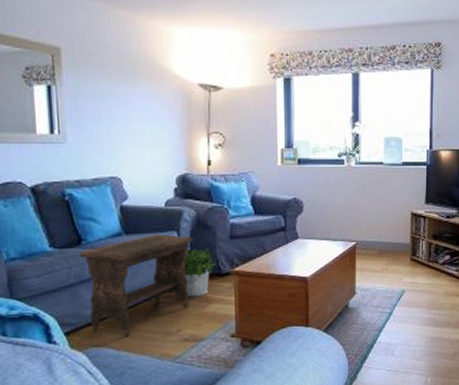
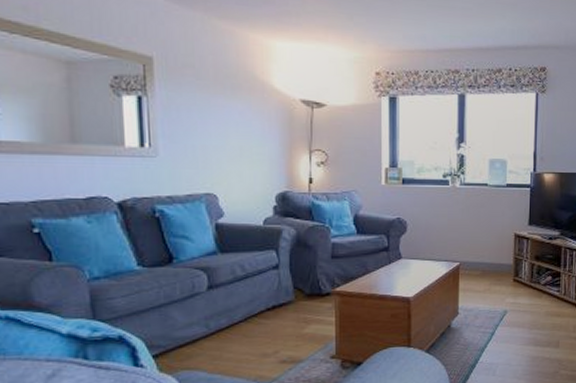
footstool: present [80,234,195,338] -> none [171,253,294,360]
potted plant: present [183,248,216,297] -> none [282,267,316,318]

